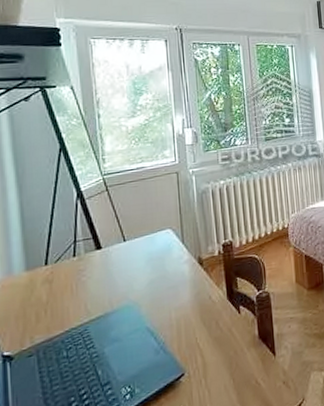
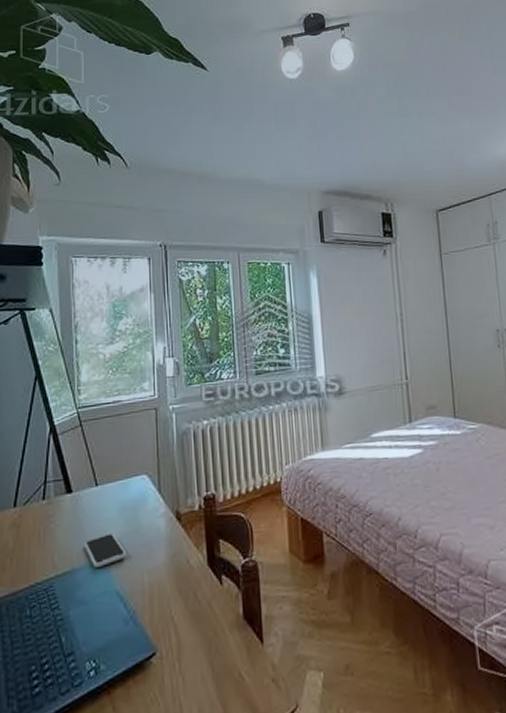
smartphone: none [115,280,156,310] -> present [84,533,127,567]

